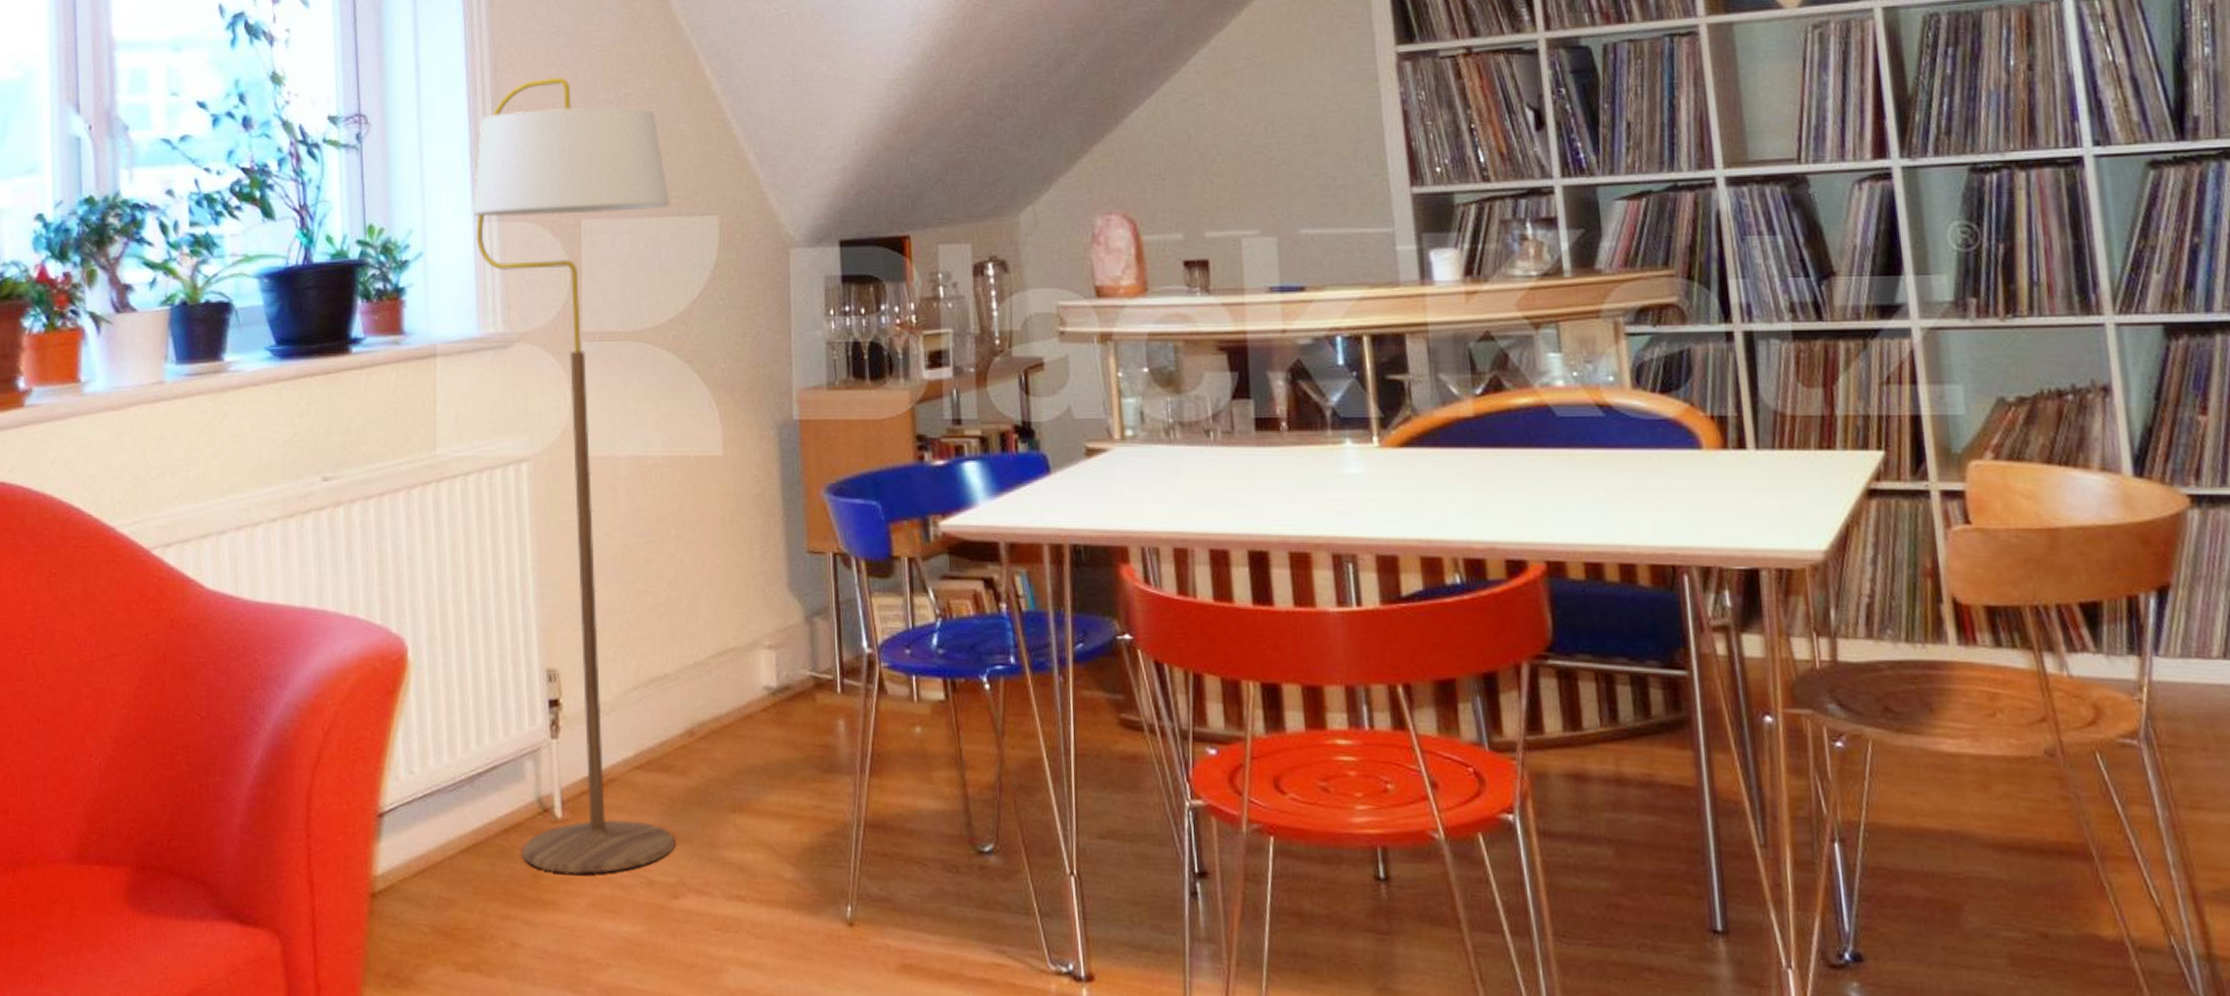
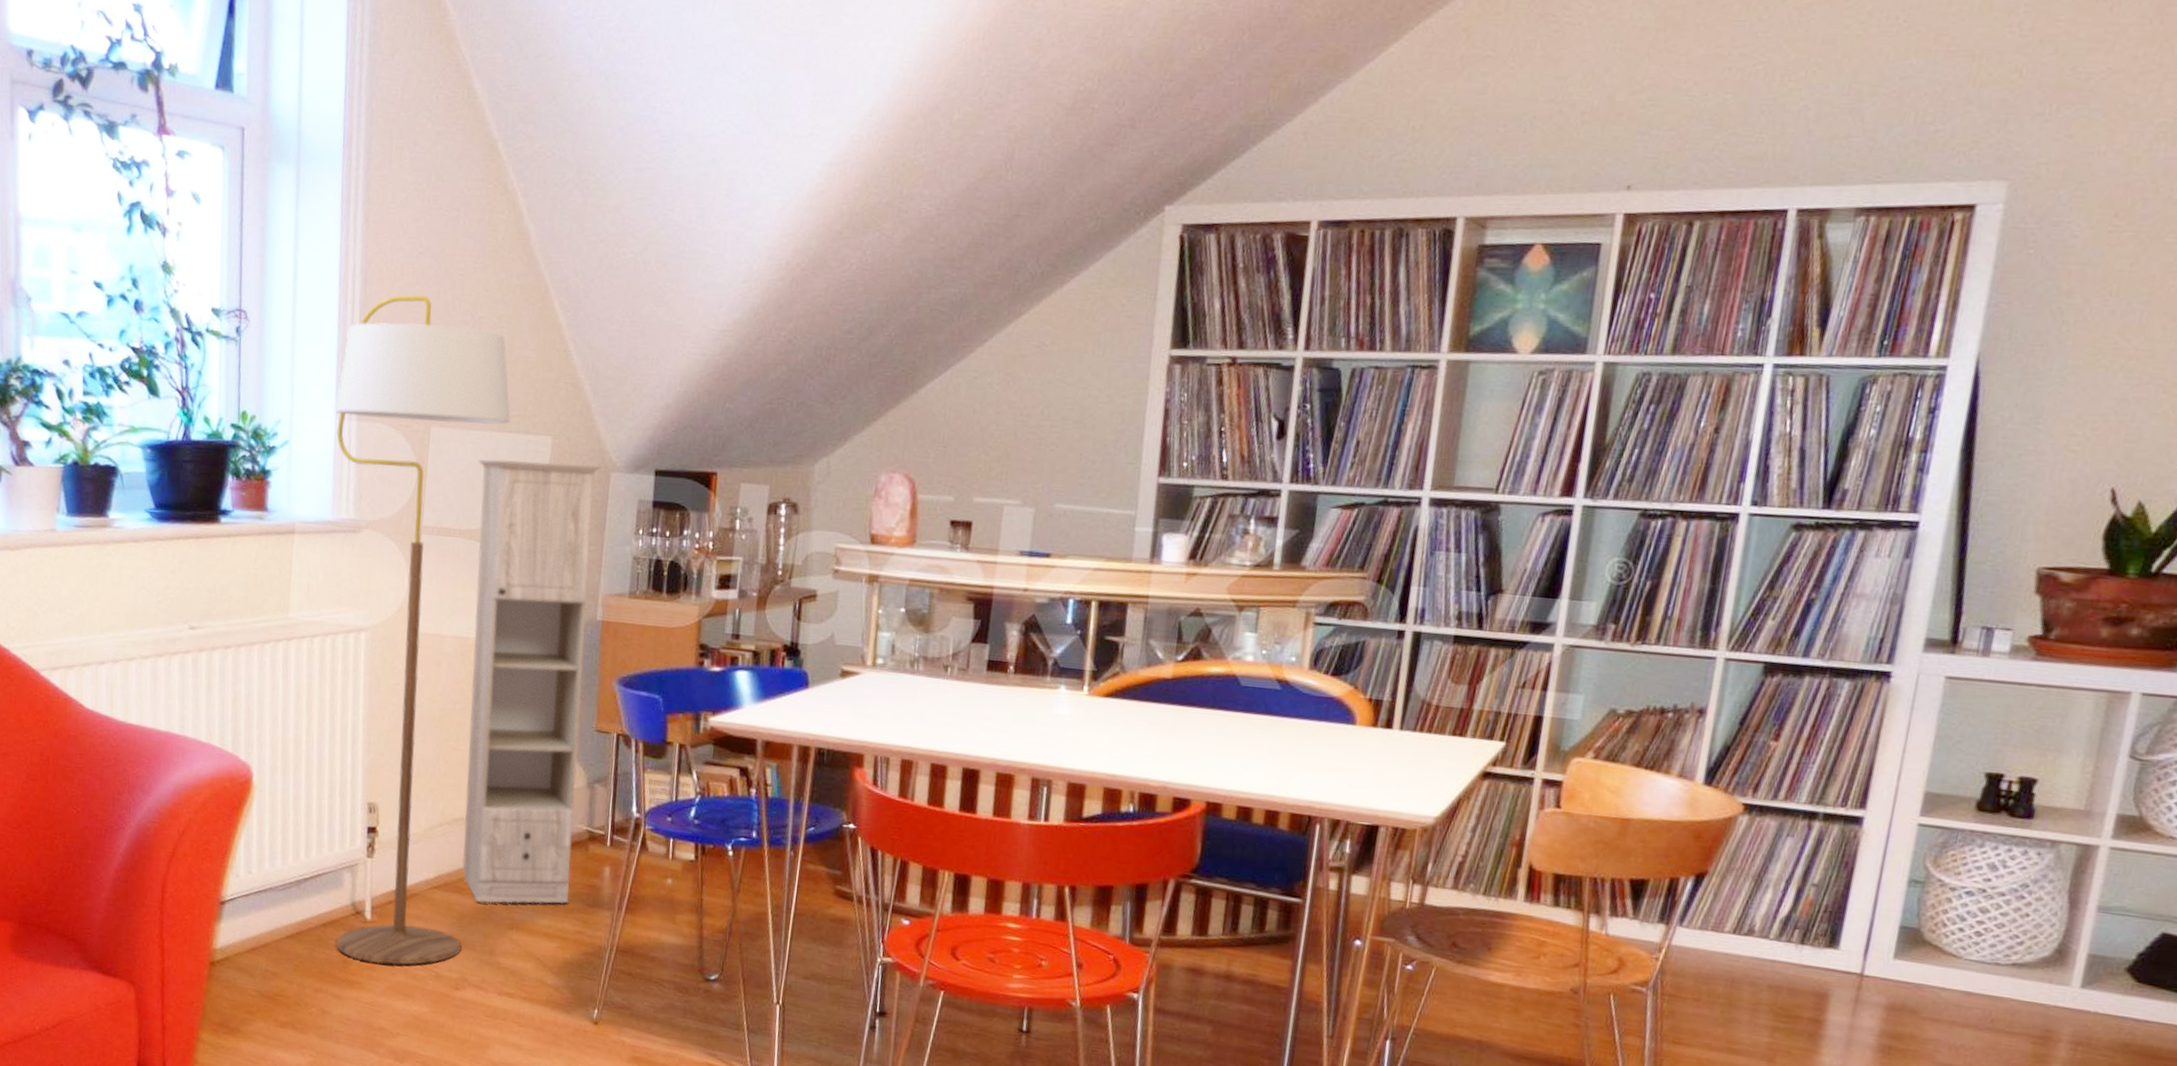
storage cabinet: none [638,242,799,781] -> present [462,459,601,905]

